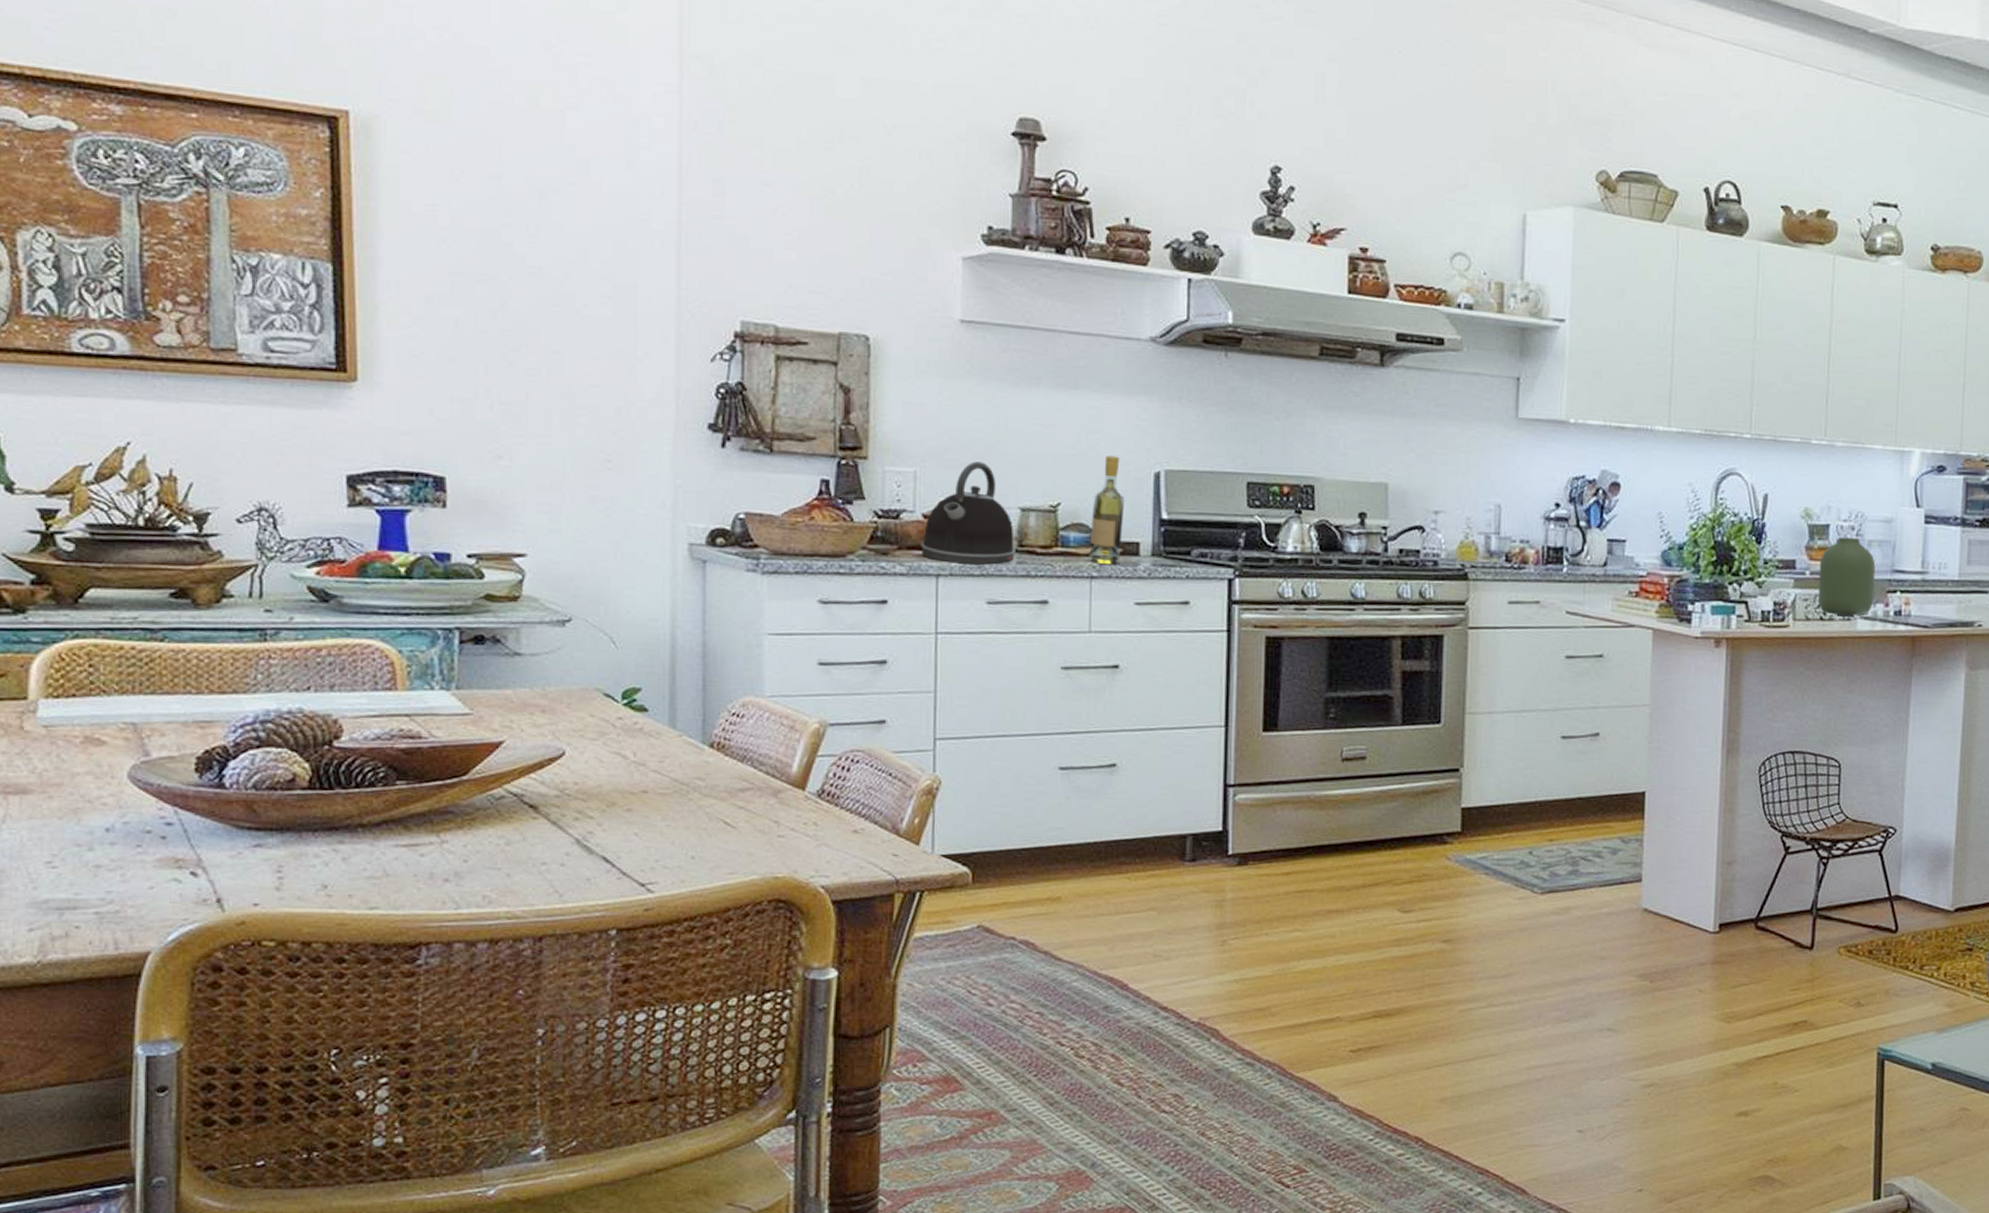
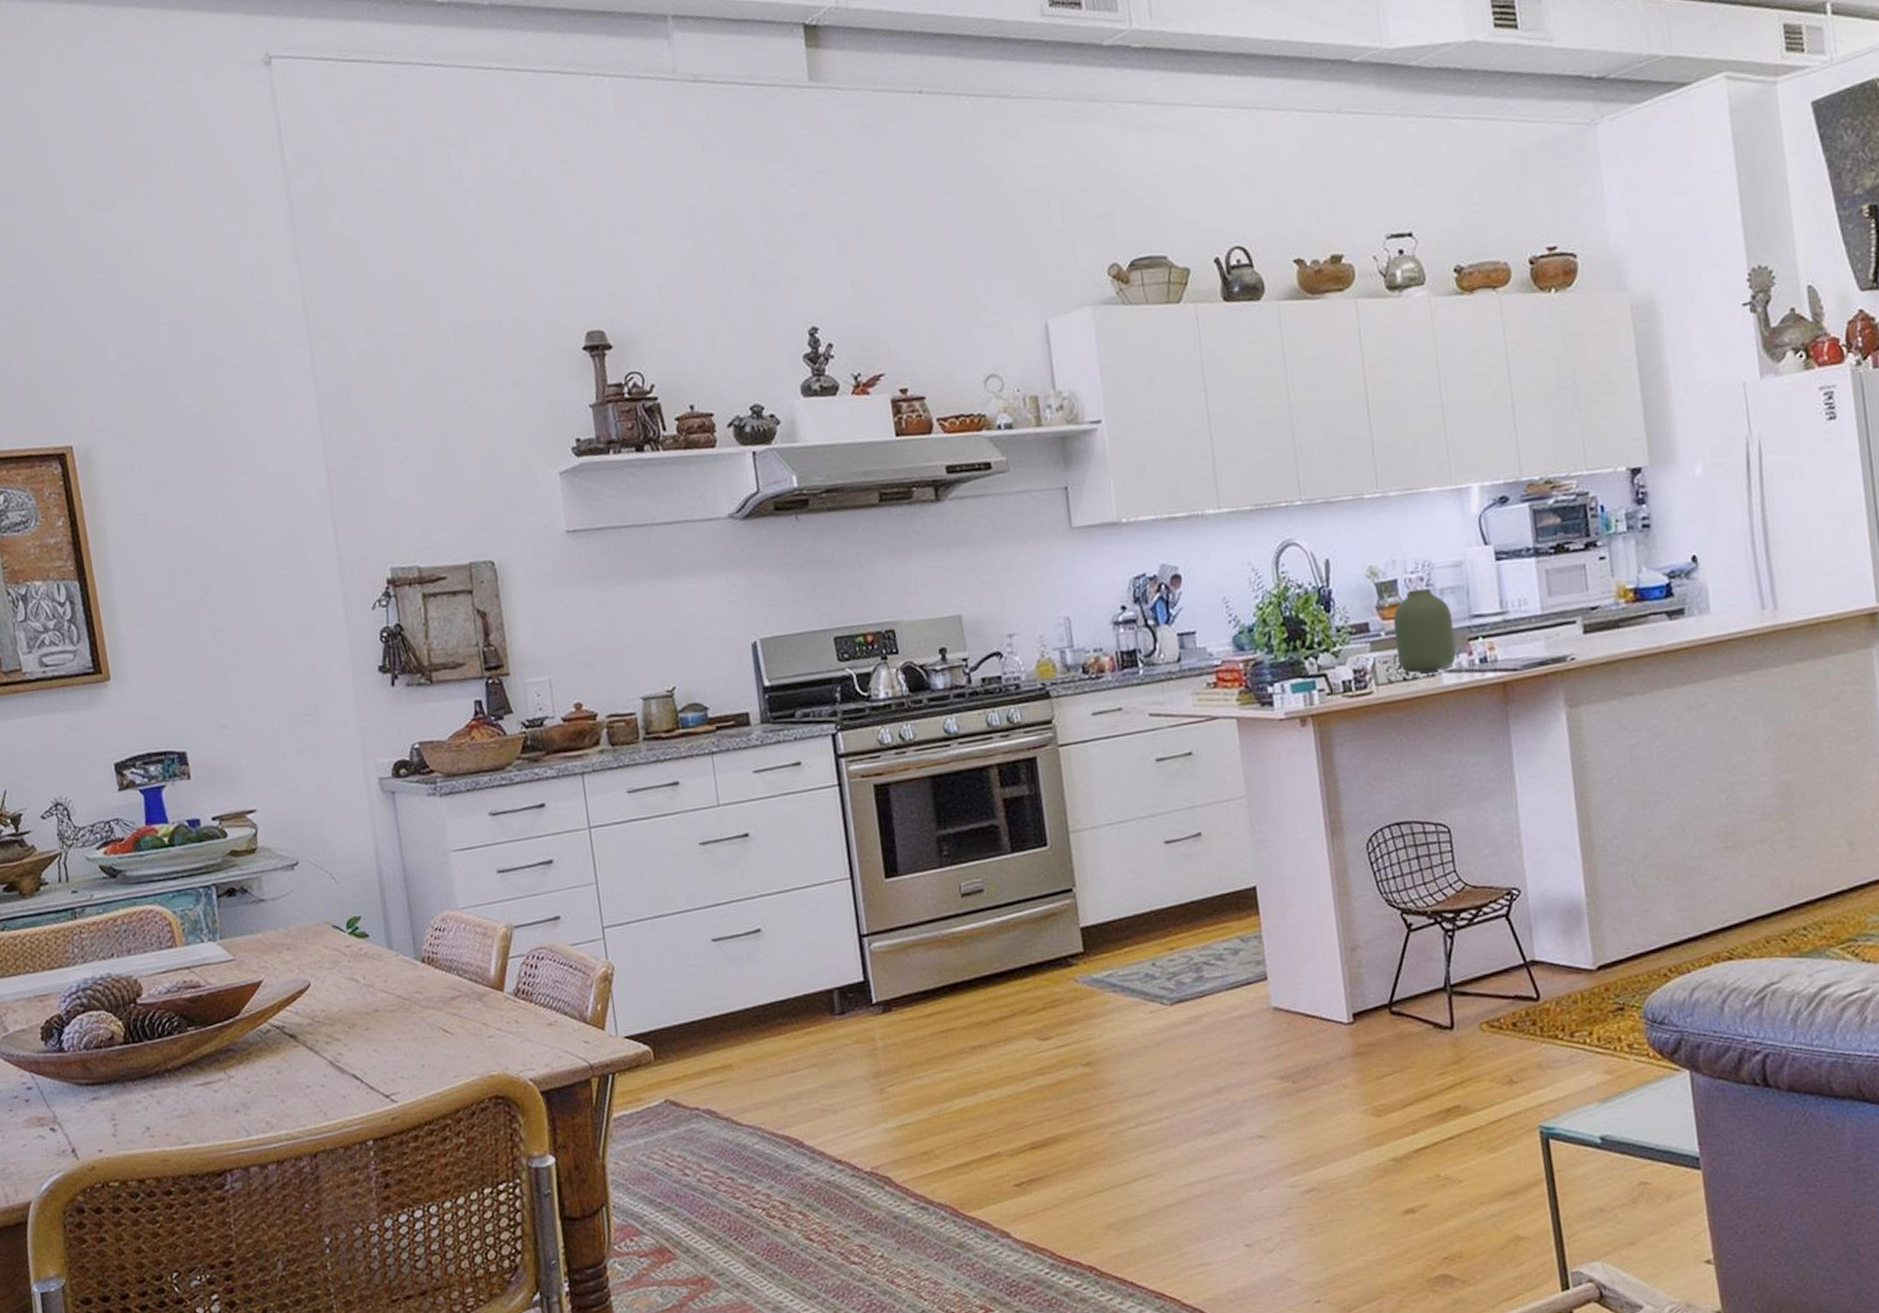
kettle: present [921,461,1016,566] -> none [564,660,644,760]
bottle: present [1089,455,1125,564] -> none [702,633,735,739]

